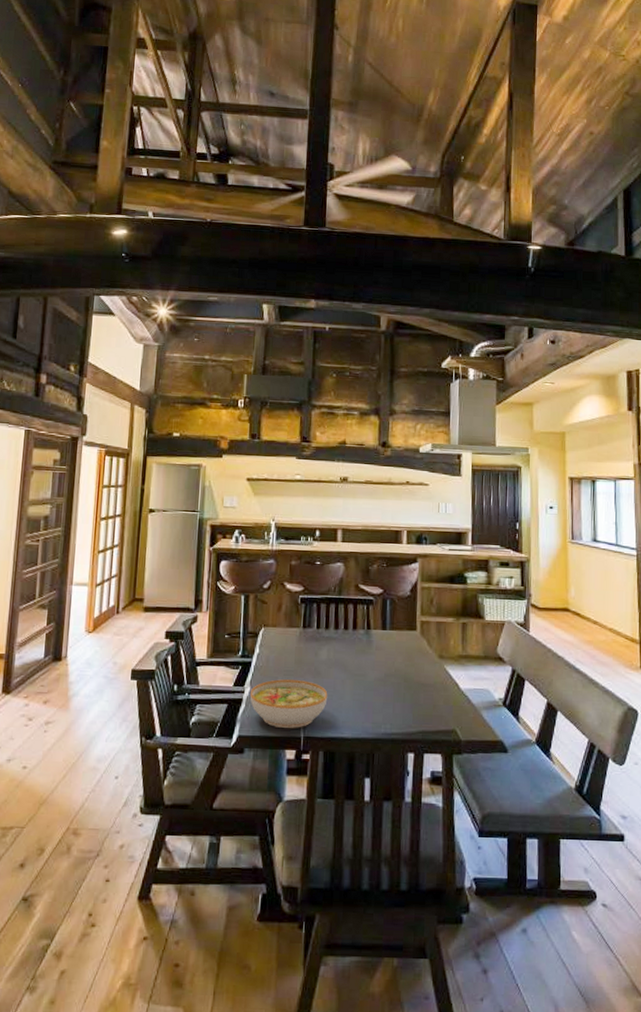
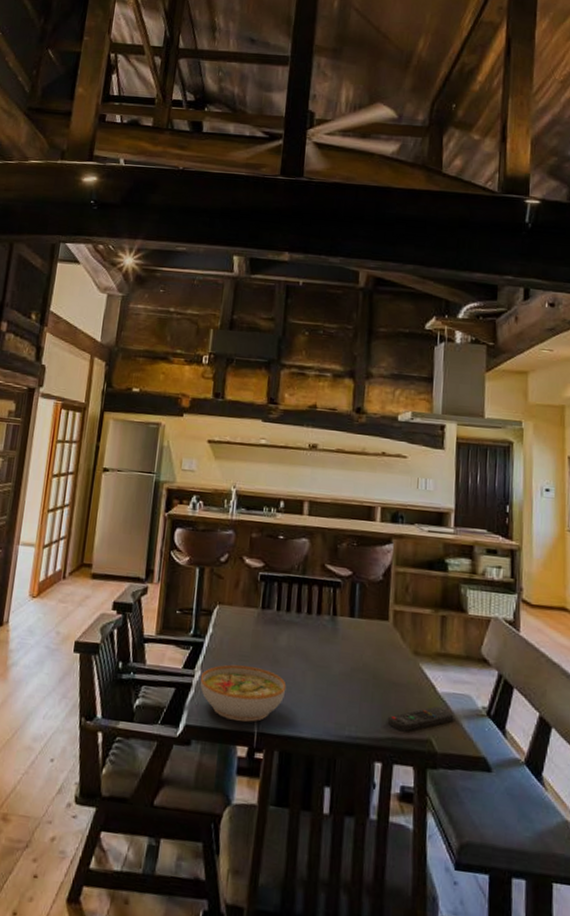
remote control: none [417,702,475,725] -> present [387,706,454,732]

